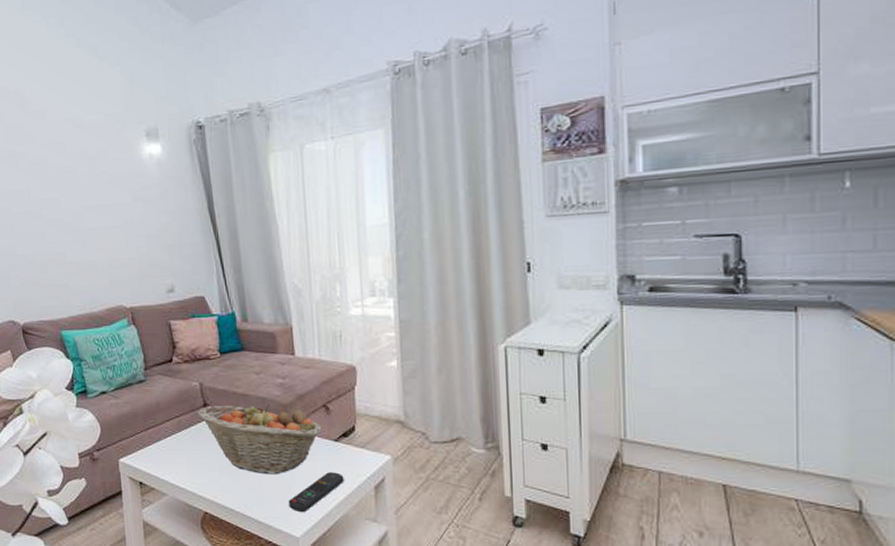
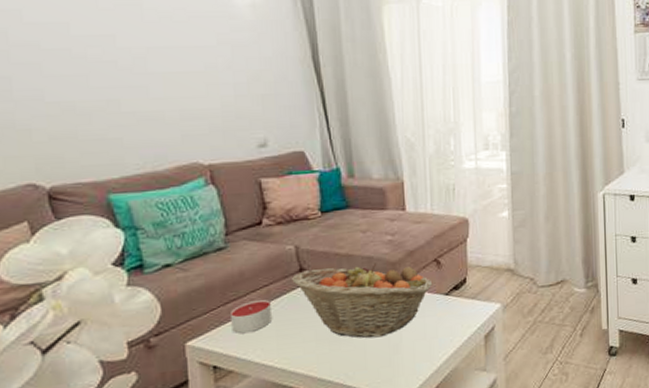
candle: none [151,428,184,457] -> present [231,299,273,334]
remote control: present [288,472,344,513] -> none [395,326,454,373]

